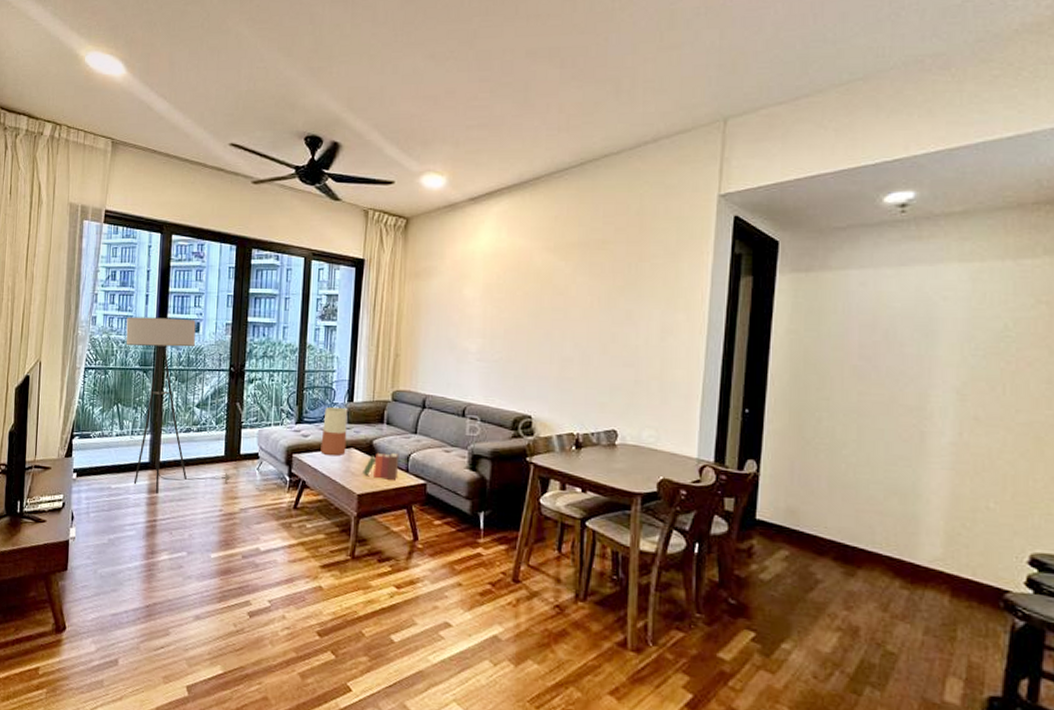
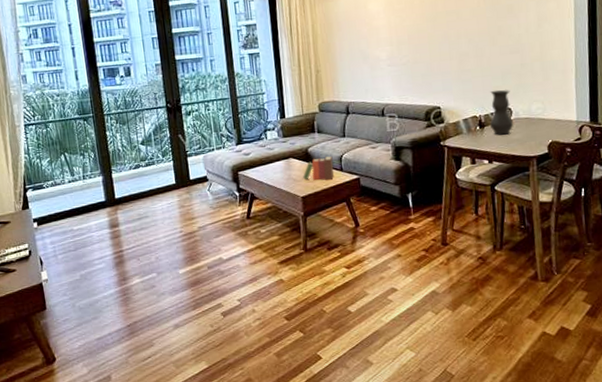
floor lamp: present [126,316,233,493] -> none [57,65,187,227]
vase: present [320,406,348,456] -> none [261,124,286,168]
vase: none [588,406,618,461] -> present [489,89,513,135]

